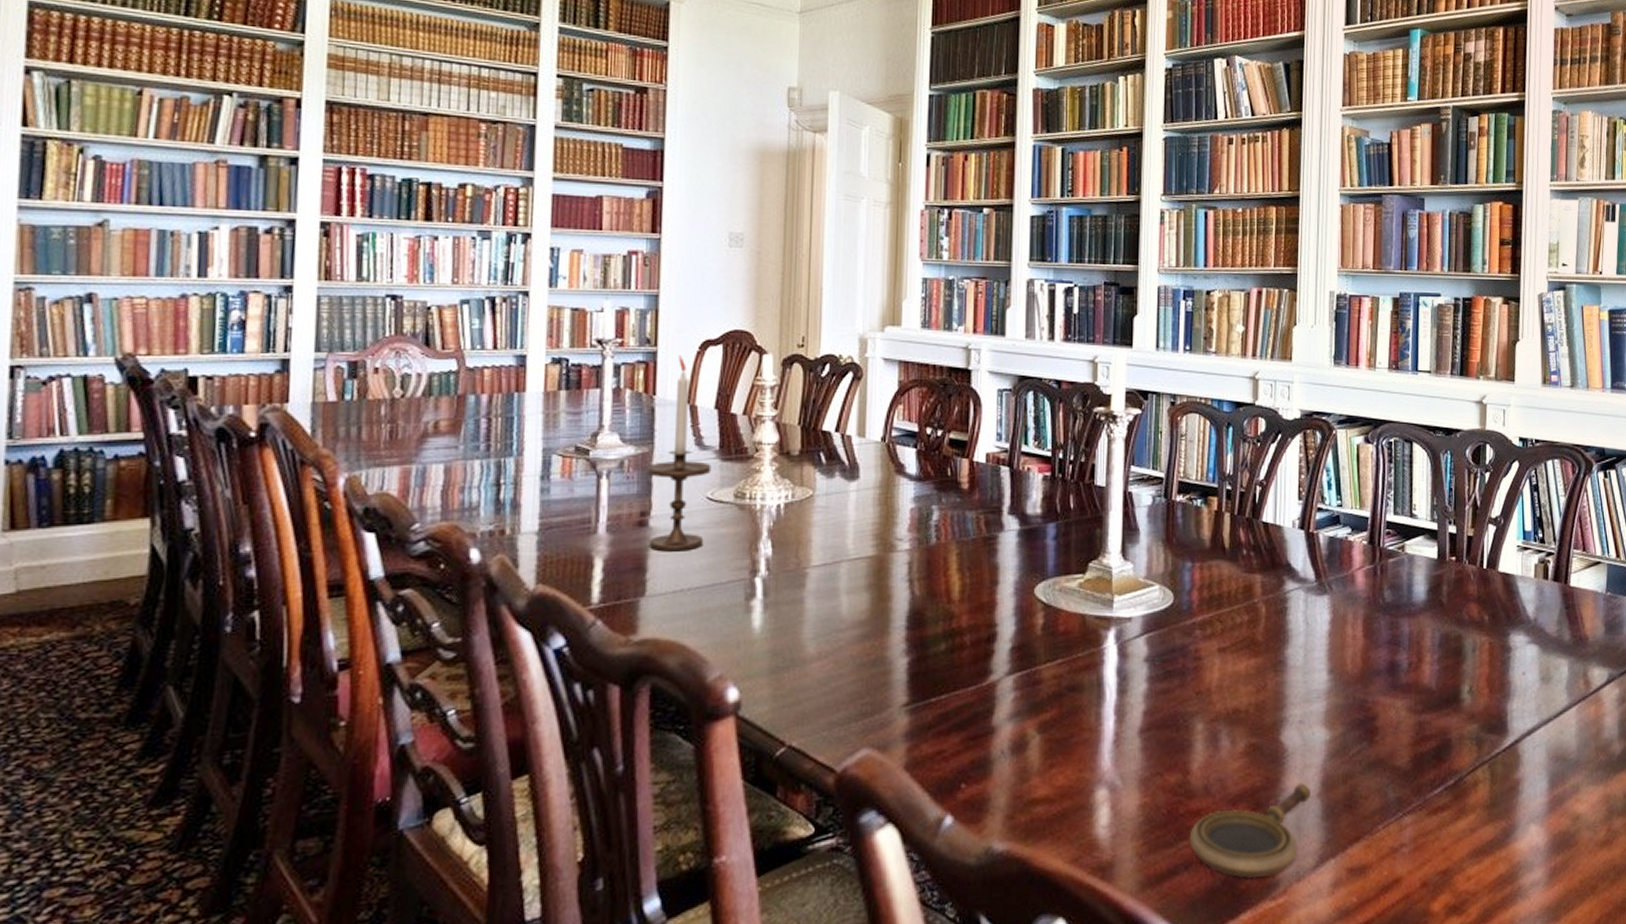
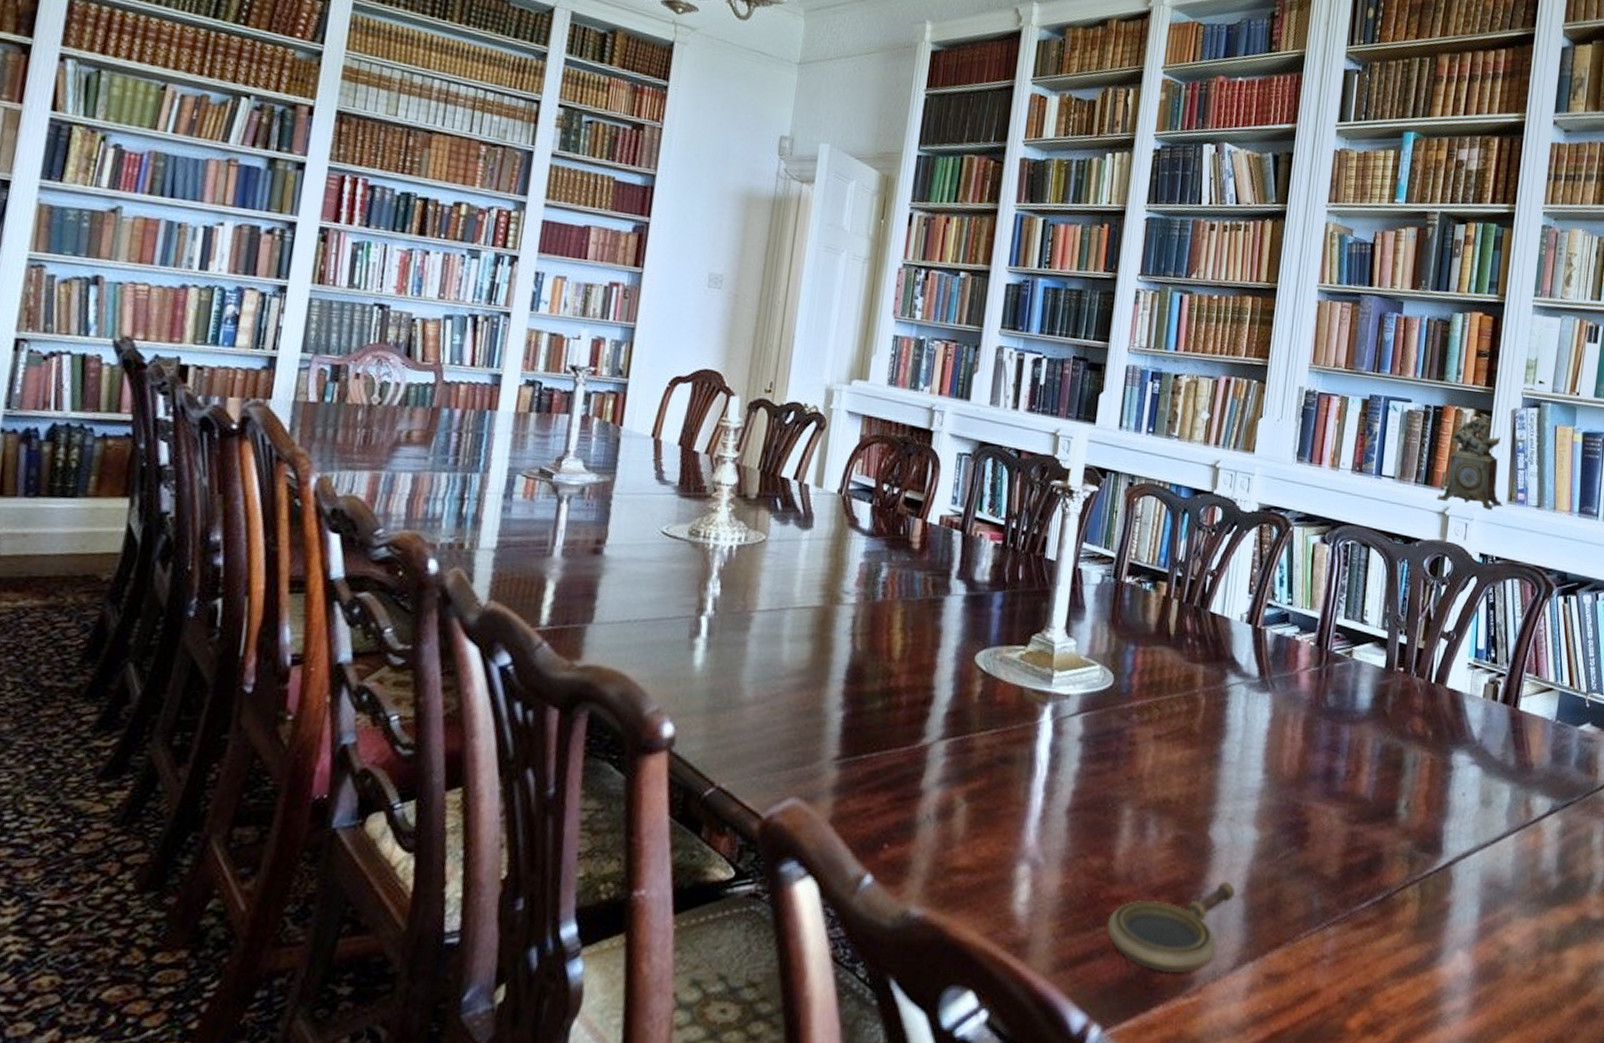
candlestick: present [647,355,712,552] -> none [601,389,670,583]
clock: none [1473,305,1536,394] -> present [1437,417,1502,510]

